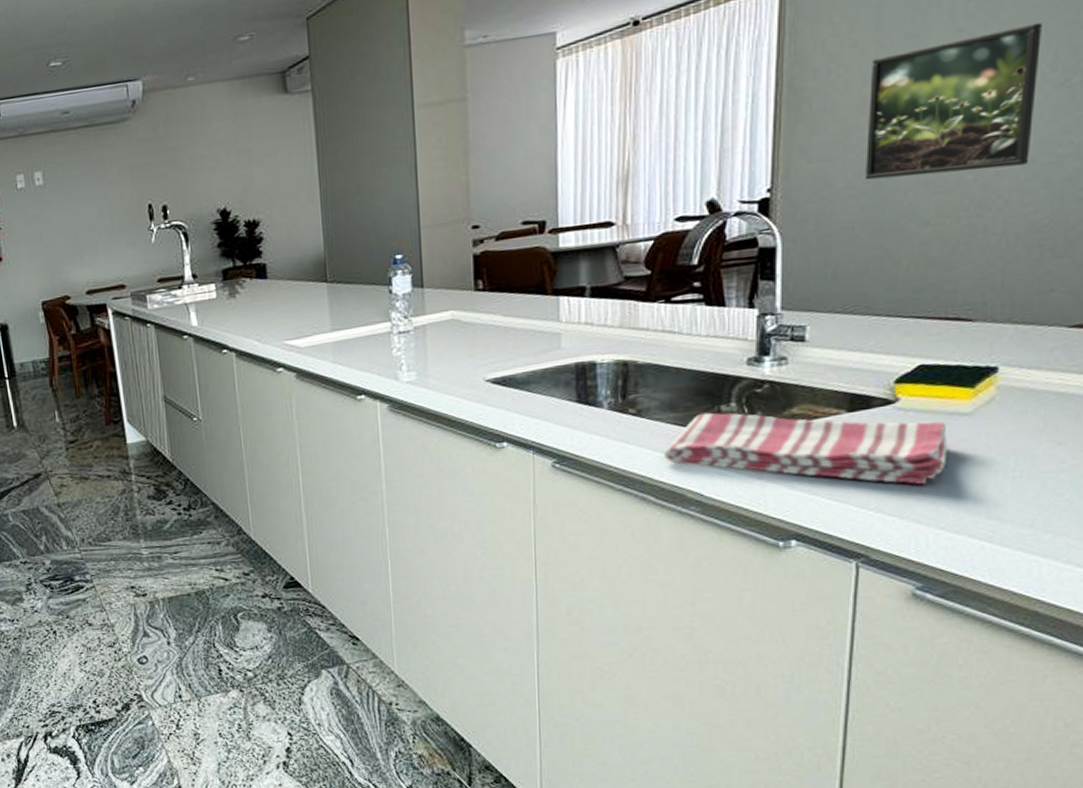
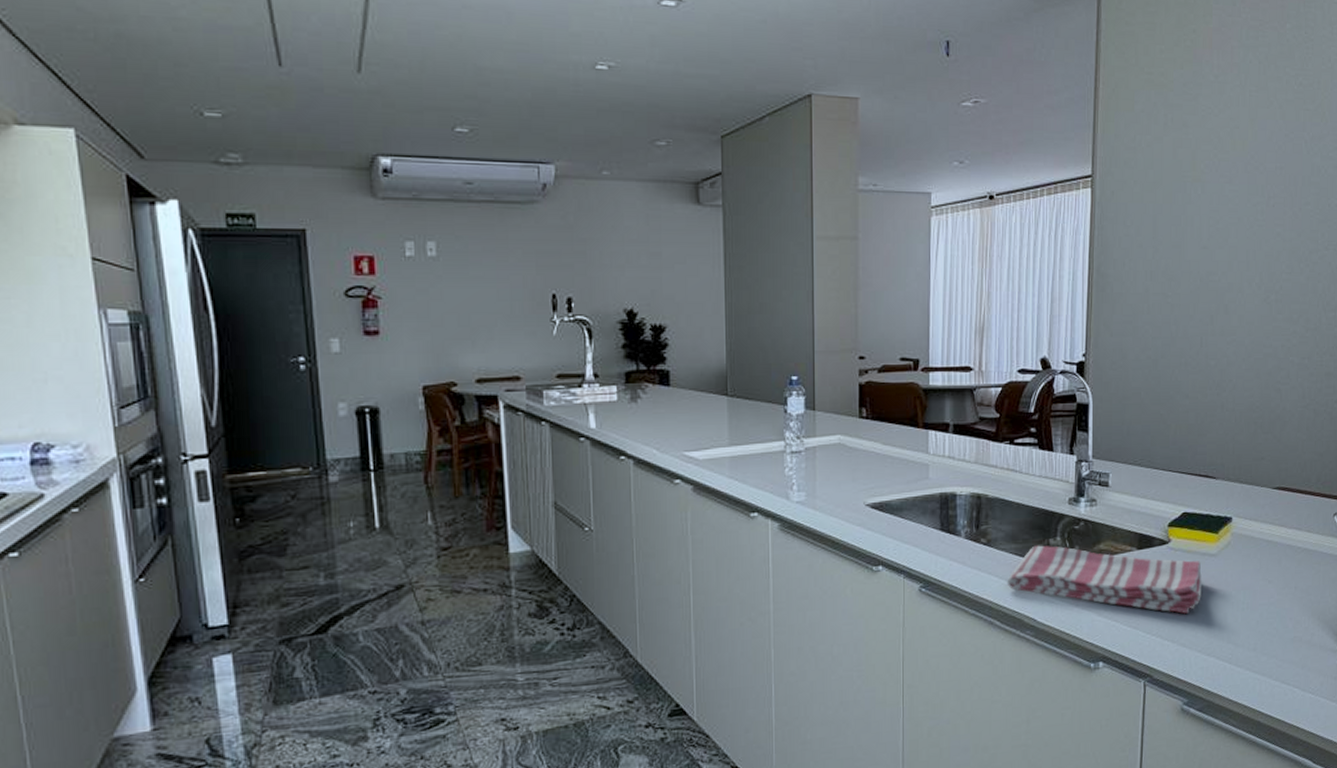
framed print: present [866,22,1042,180] -> none [1148,251,1252,358]

